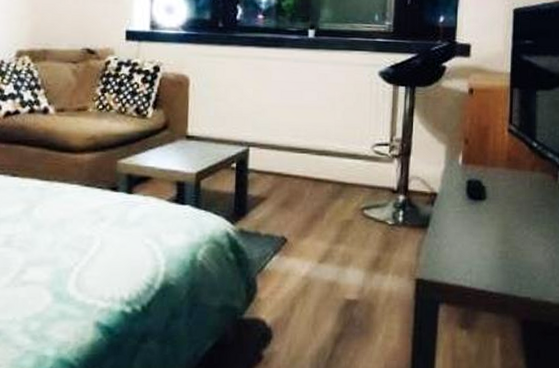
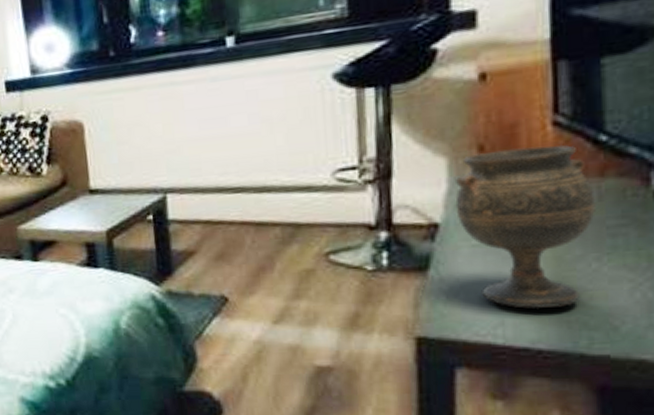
goblet: none [448,144,528,262] -> present [455,144,596,309]

